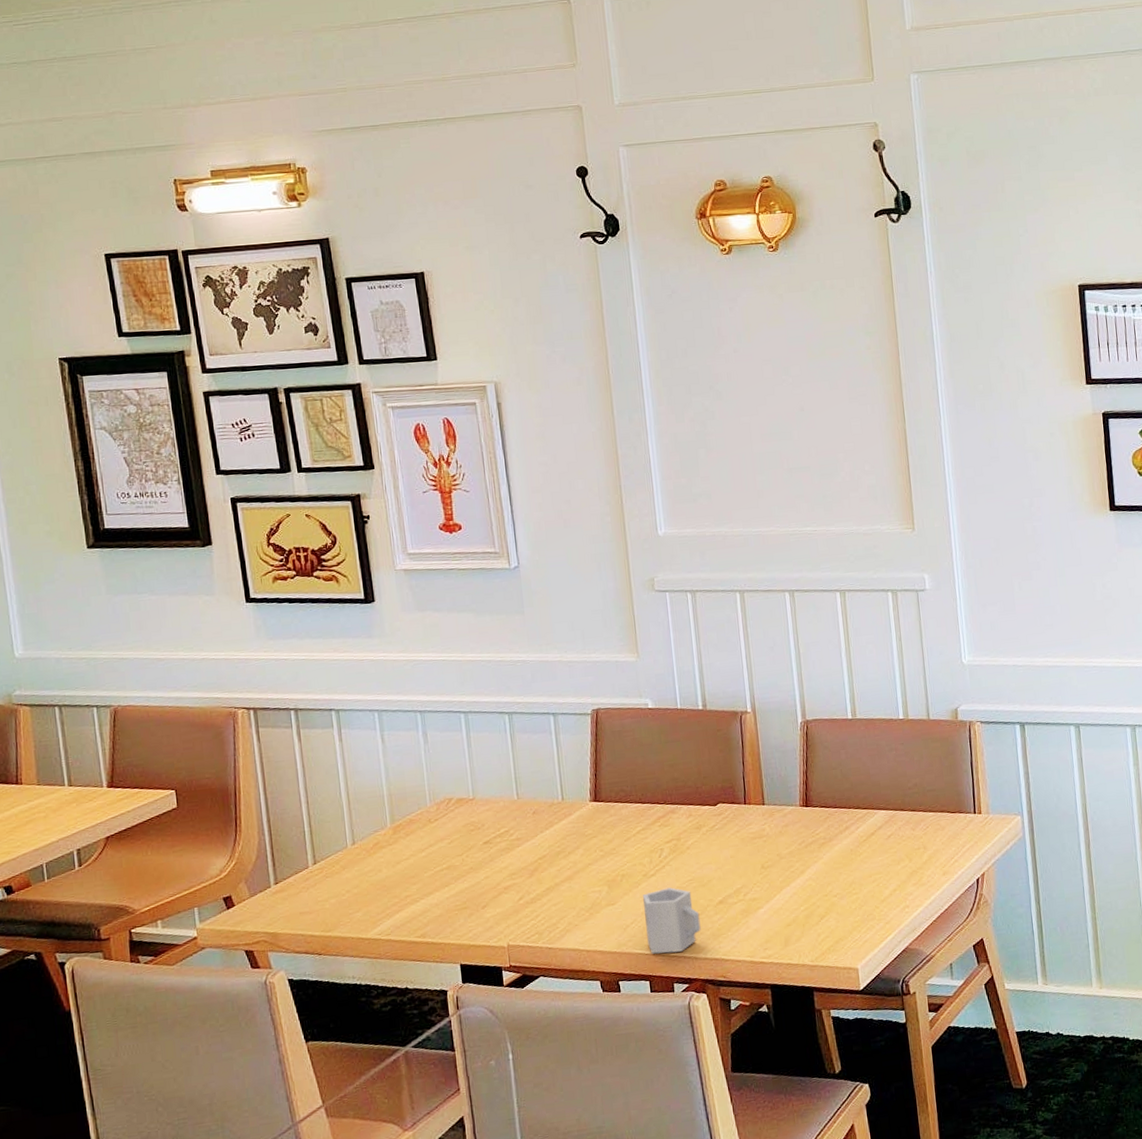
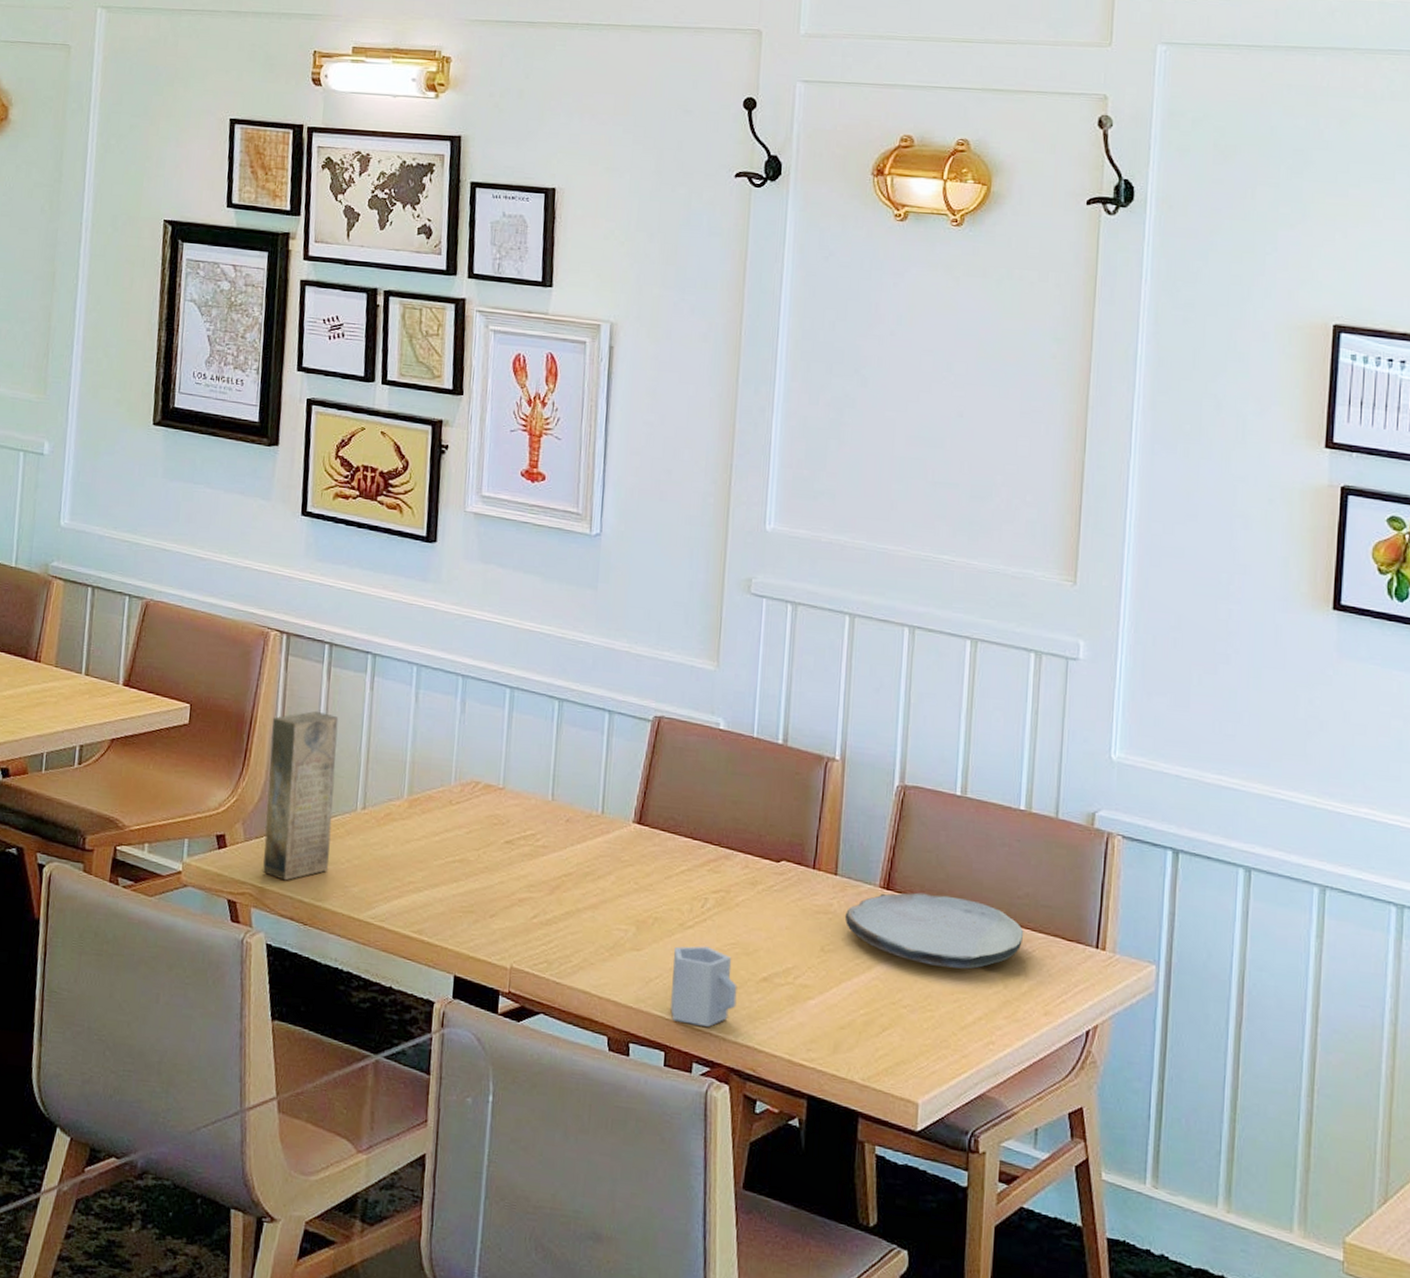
box: none [254,770,332,922] -> present [263,710,339,881]
plate: none [776,799,918,859] -> present [844,892,1024,969]

